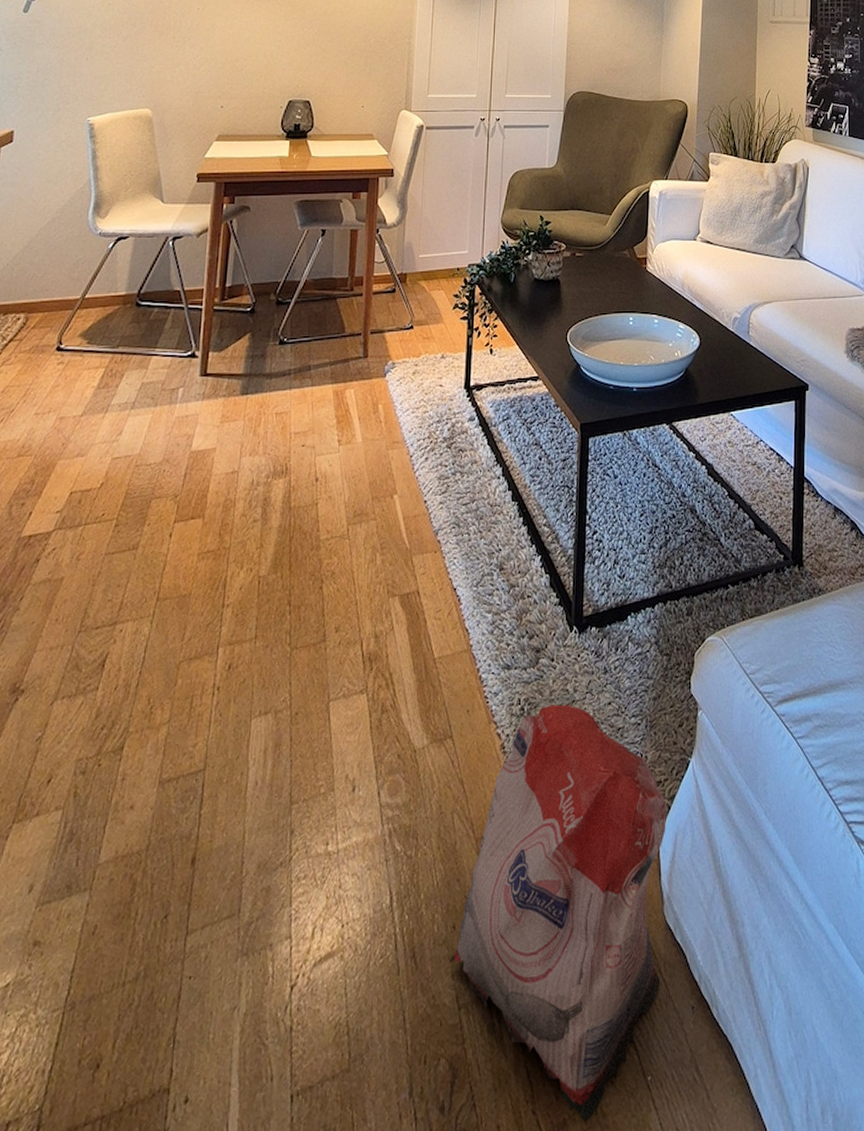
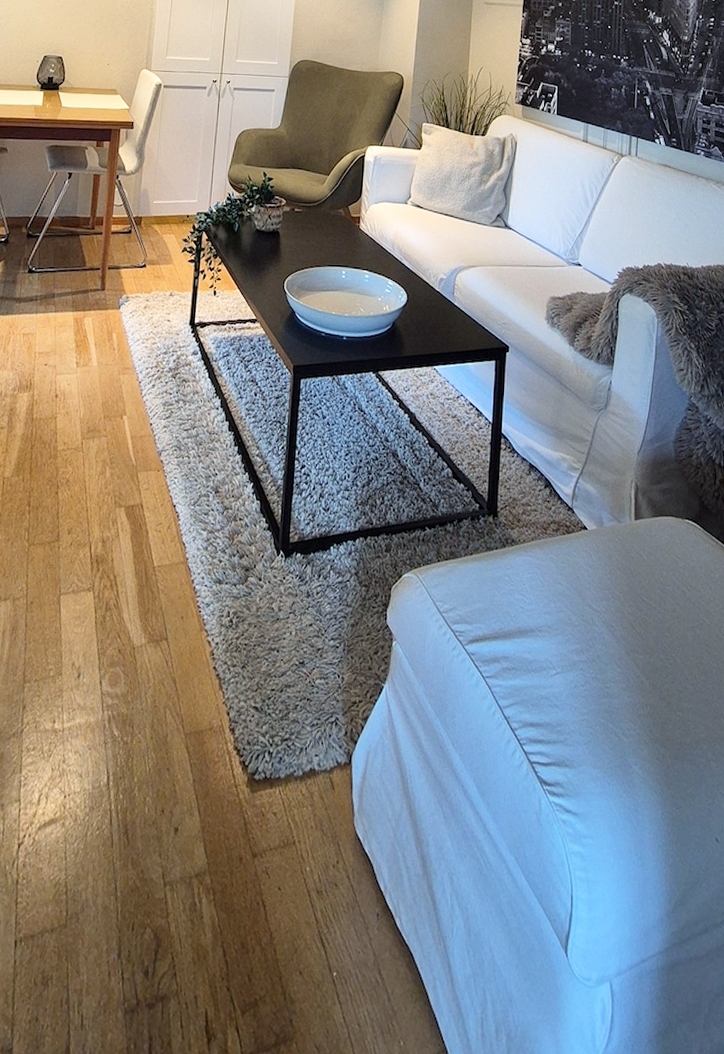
bag: present [449,704,666,1123] -> none [158,620,360,1006]

